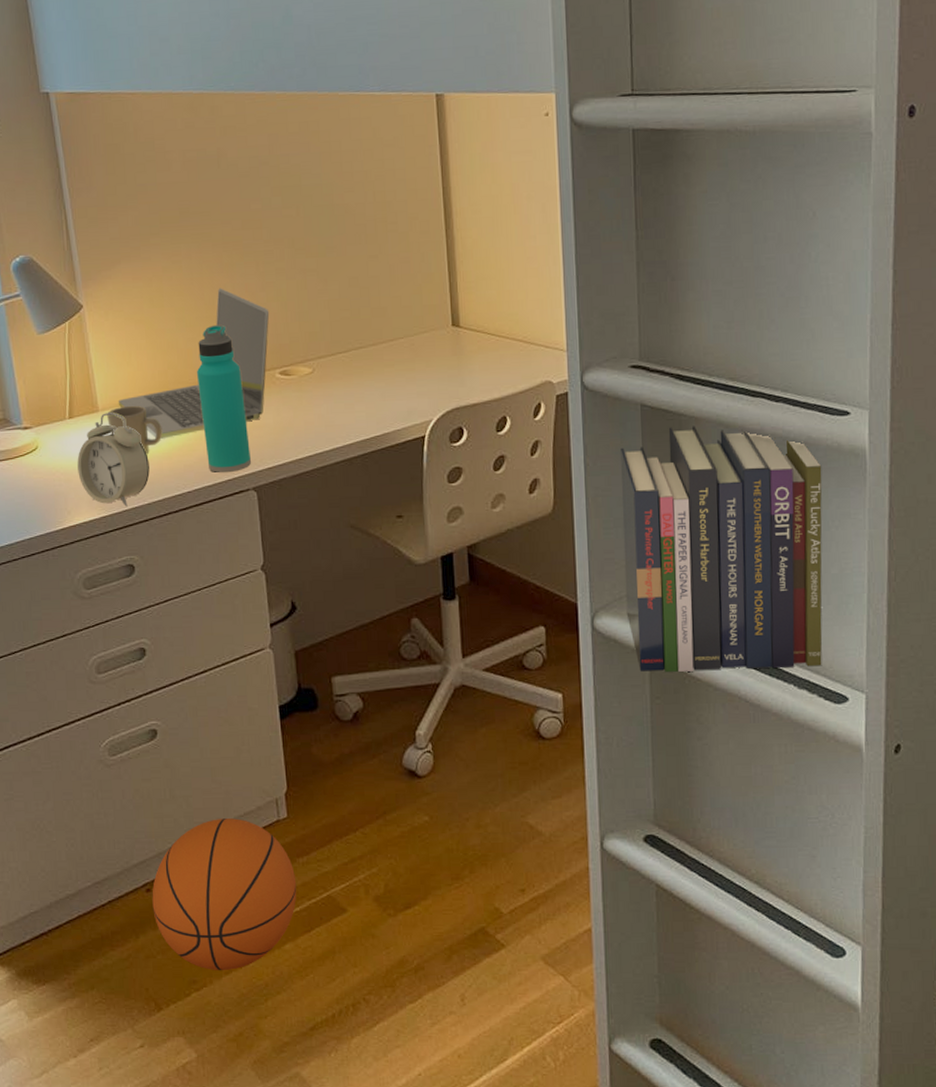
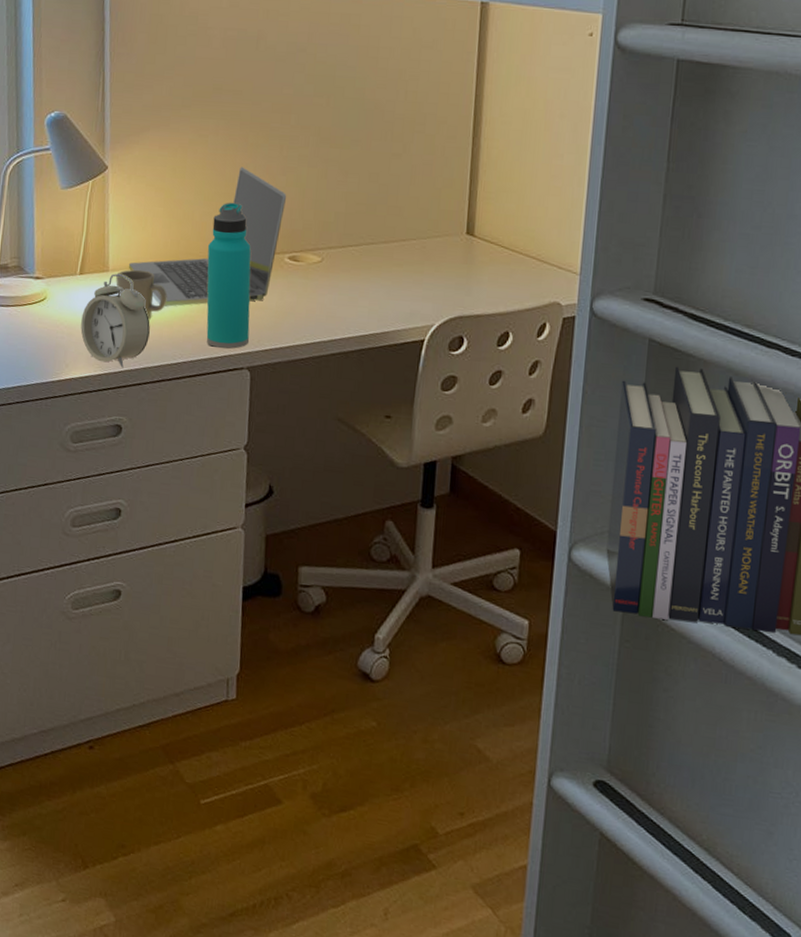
basketball: present [152,818,297,971] -> none [92,688,236,842]

